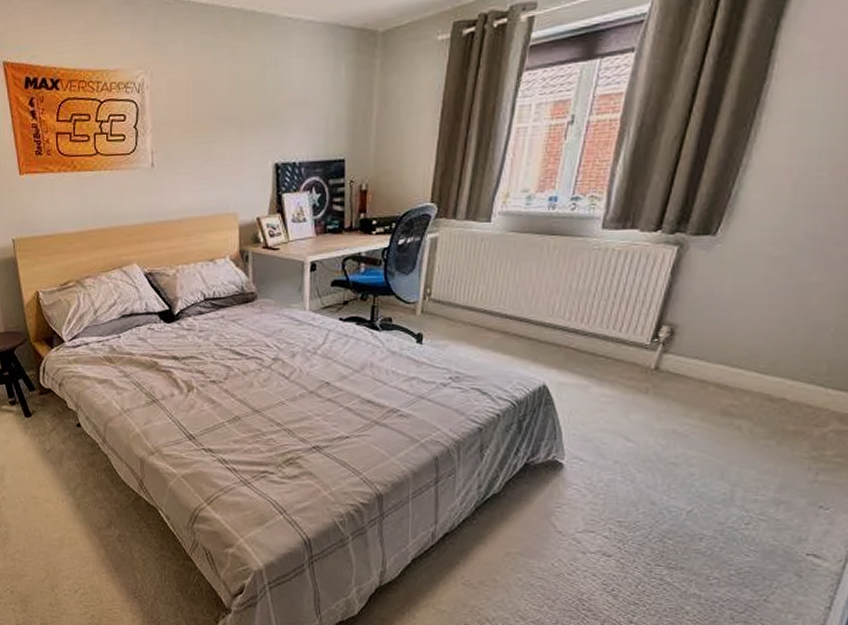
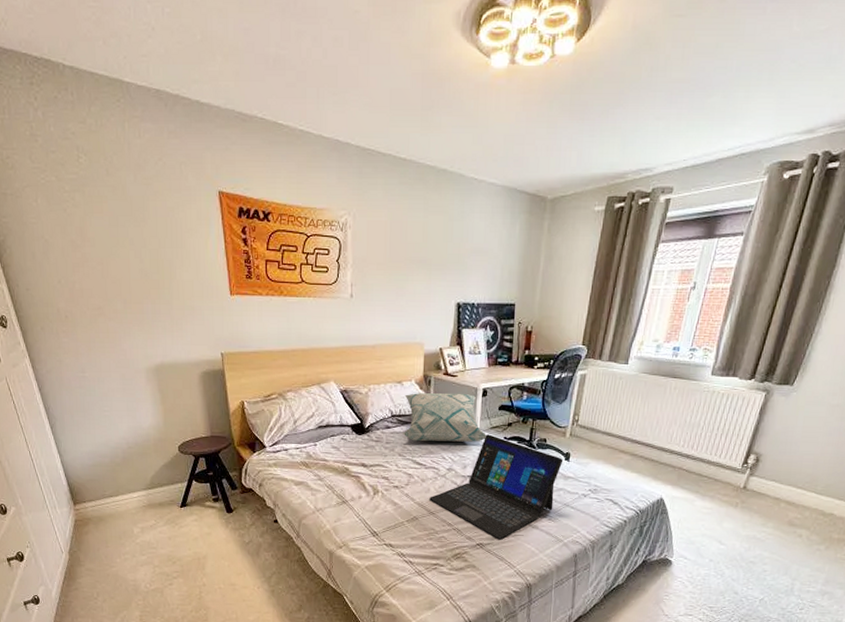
decorative pillow: none [218,268,318,328] -> present [402,393,486,442]
laptop: none [253,315,415,440] -> present [429,434,564,539]

